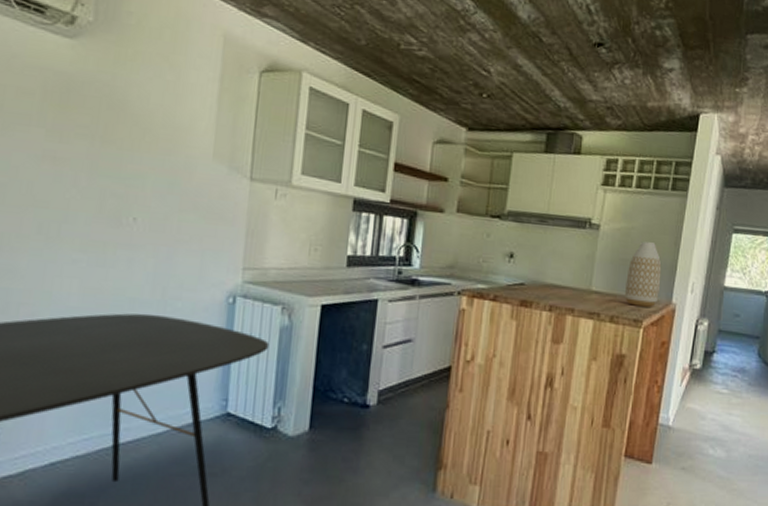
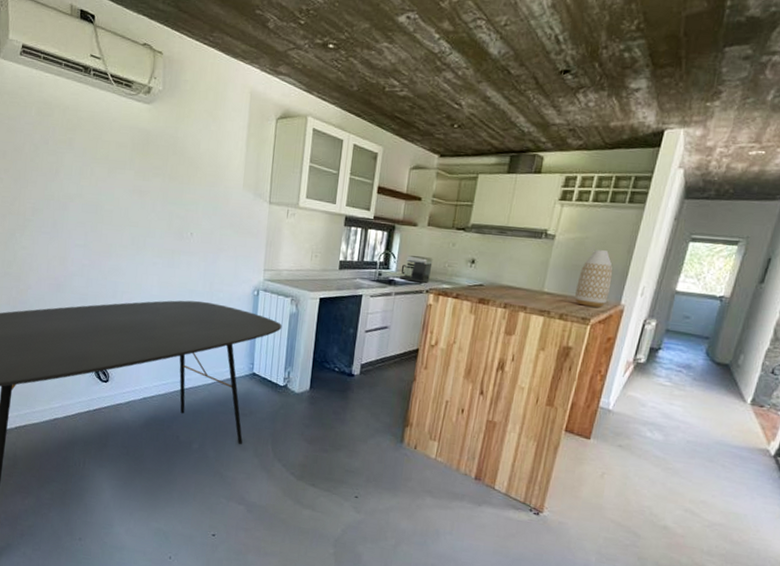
coffee maker: none [425,248,465,284] -> present [400,255,433,284]

